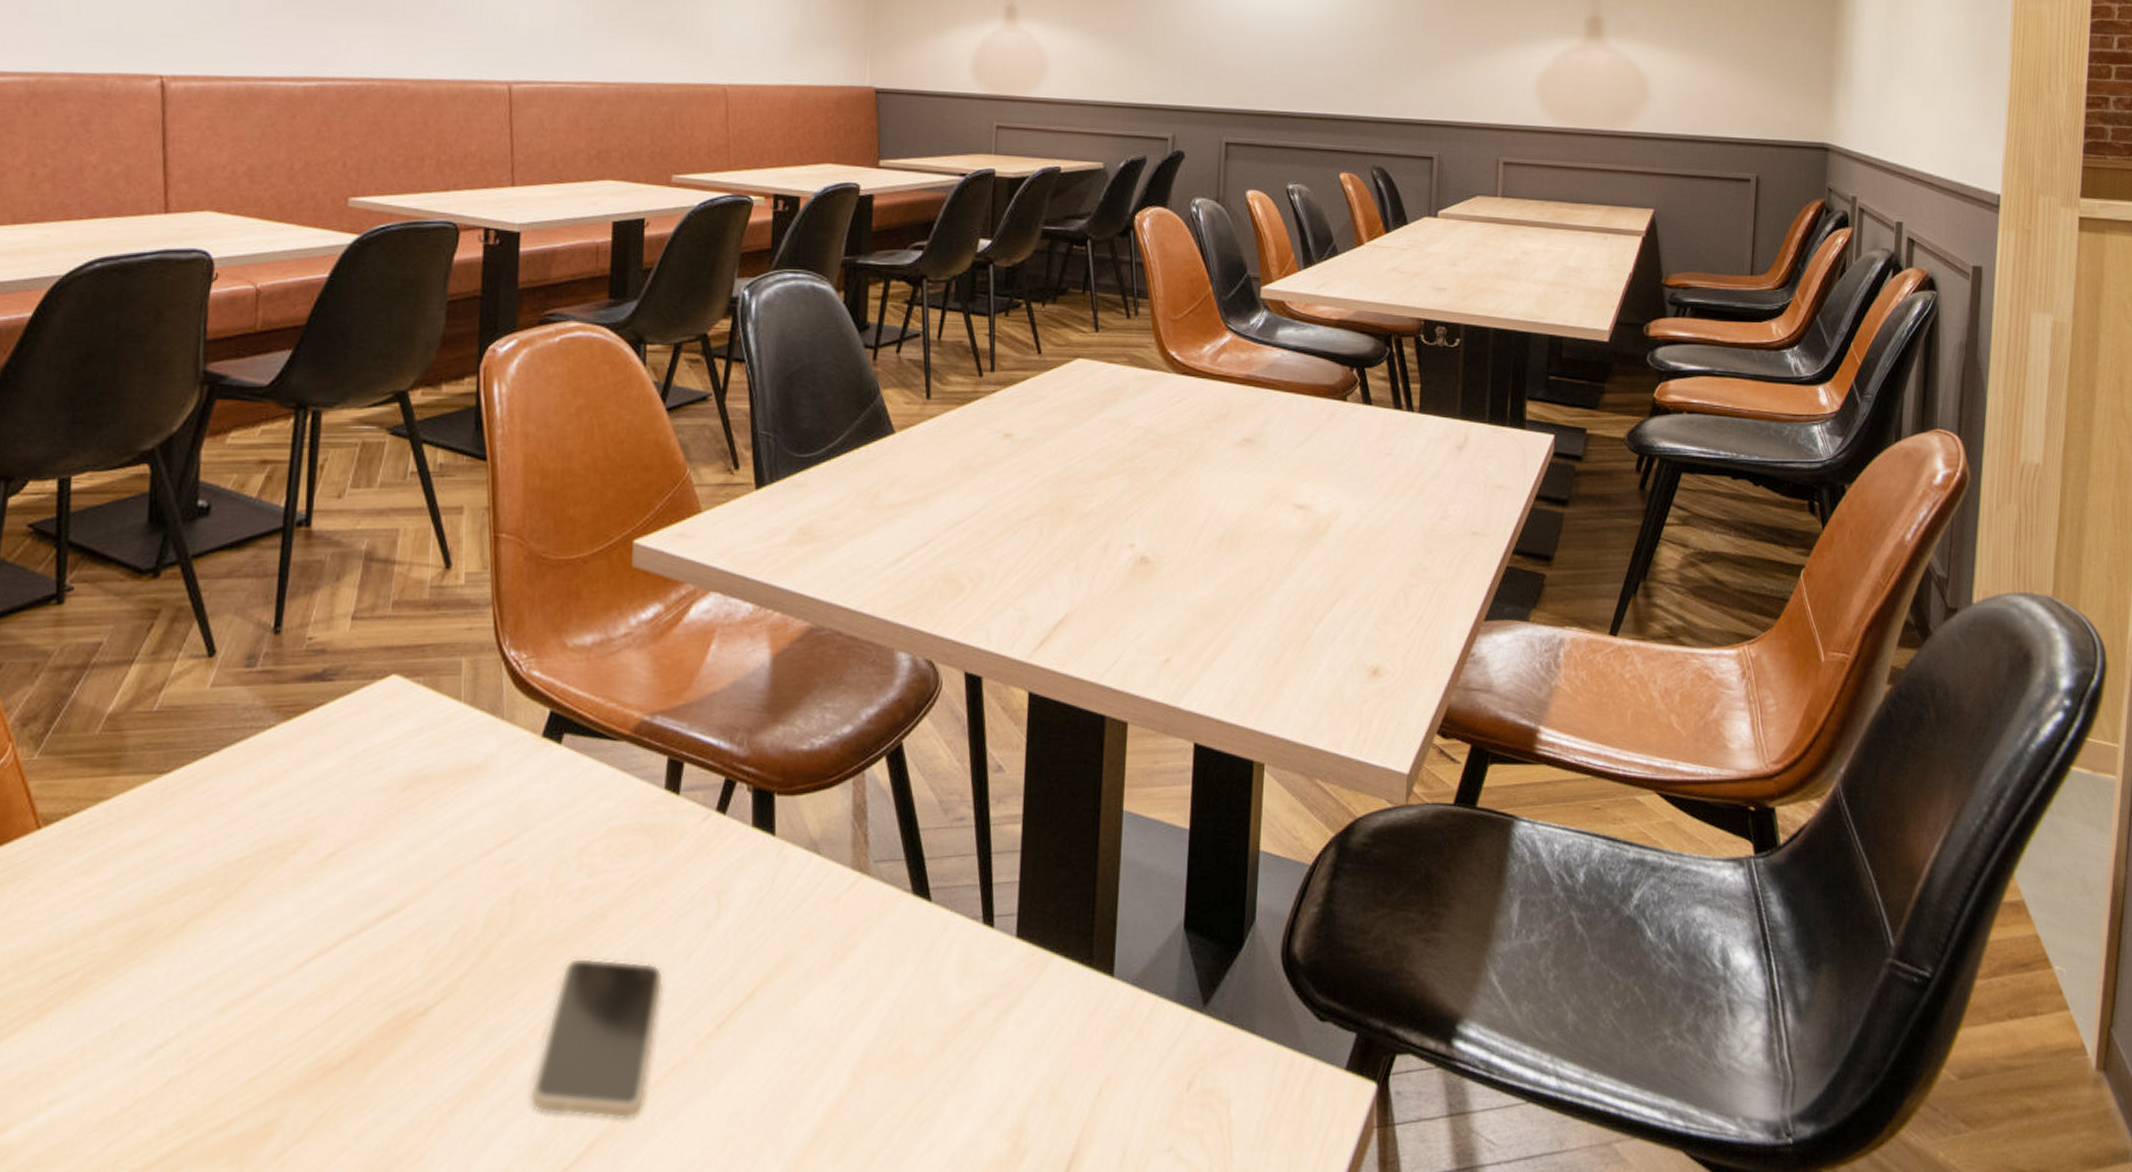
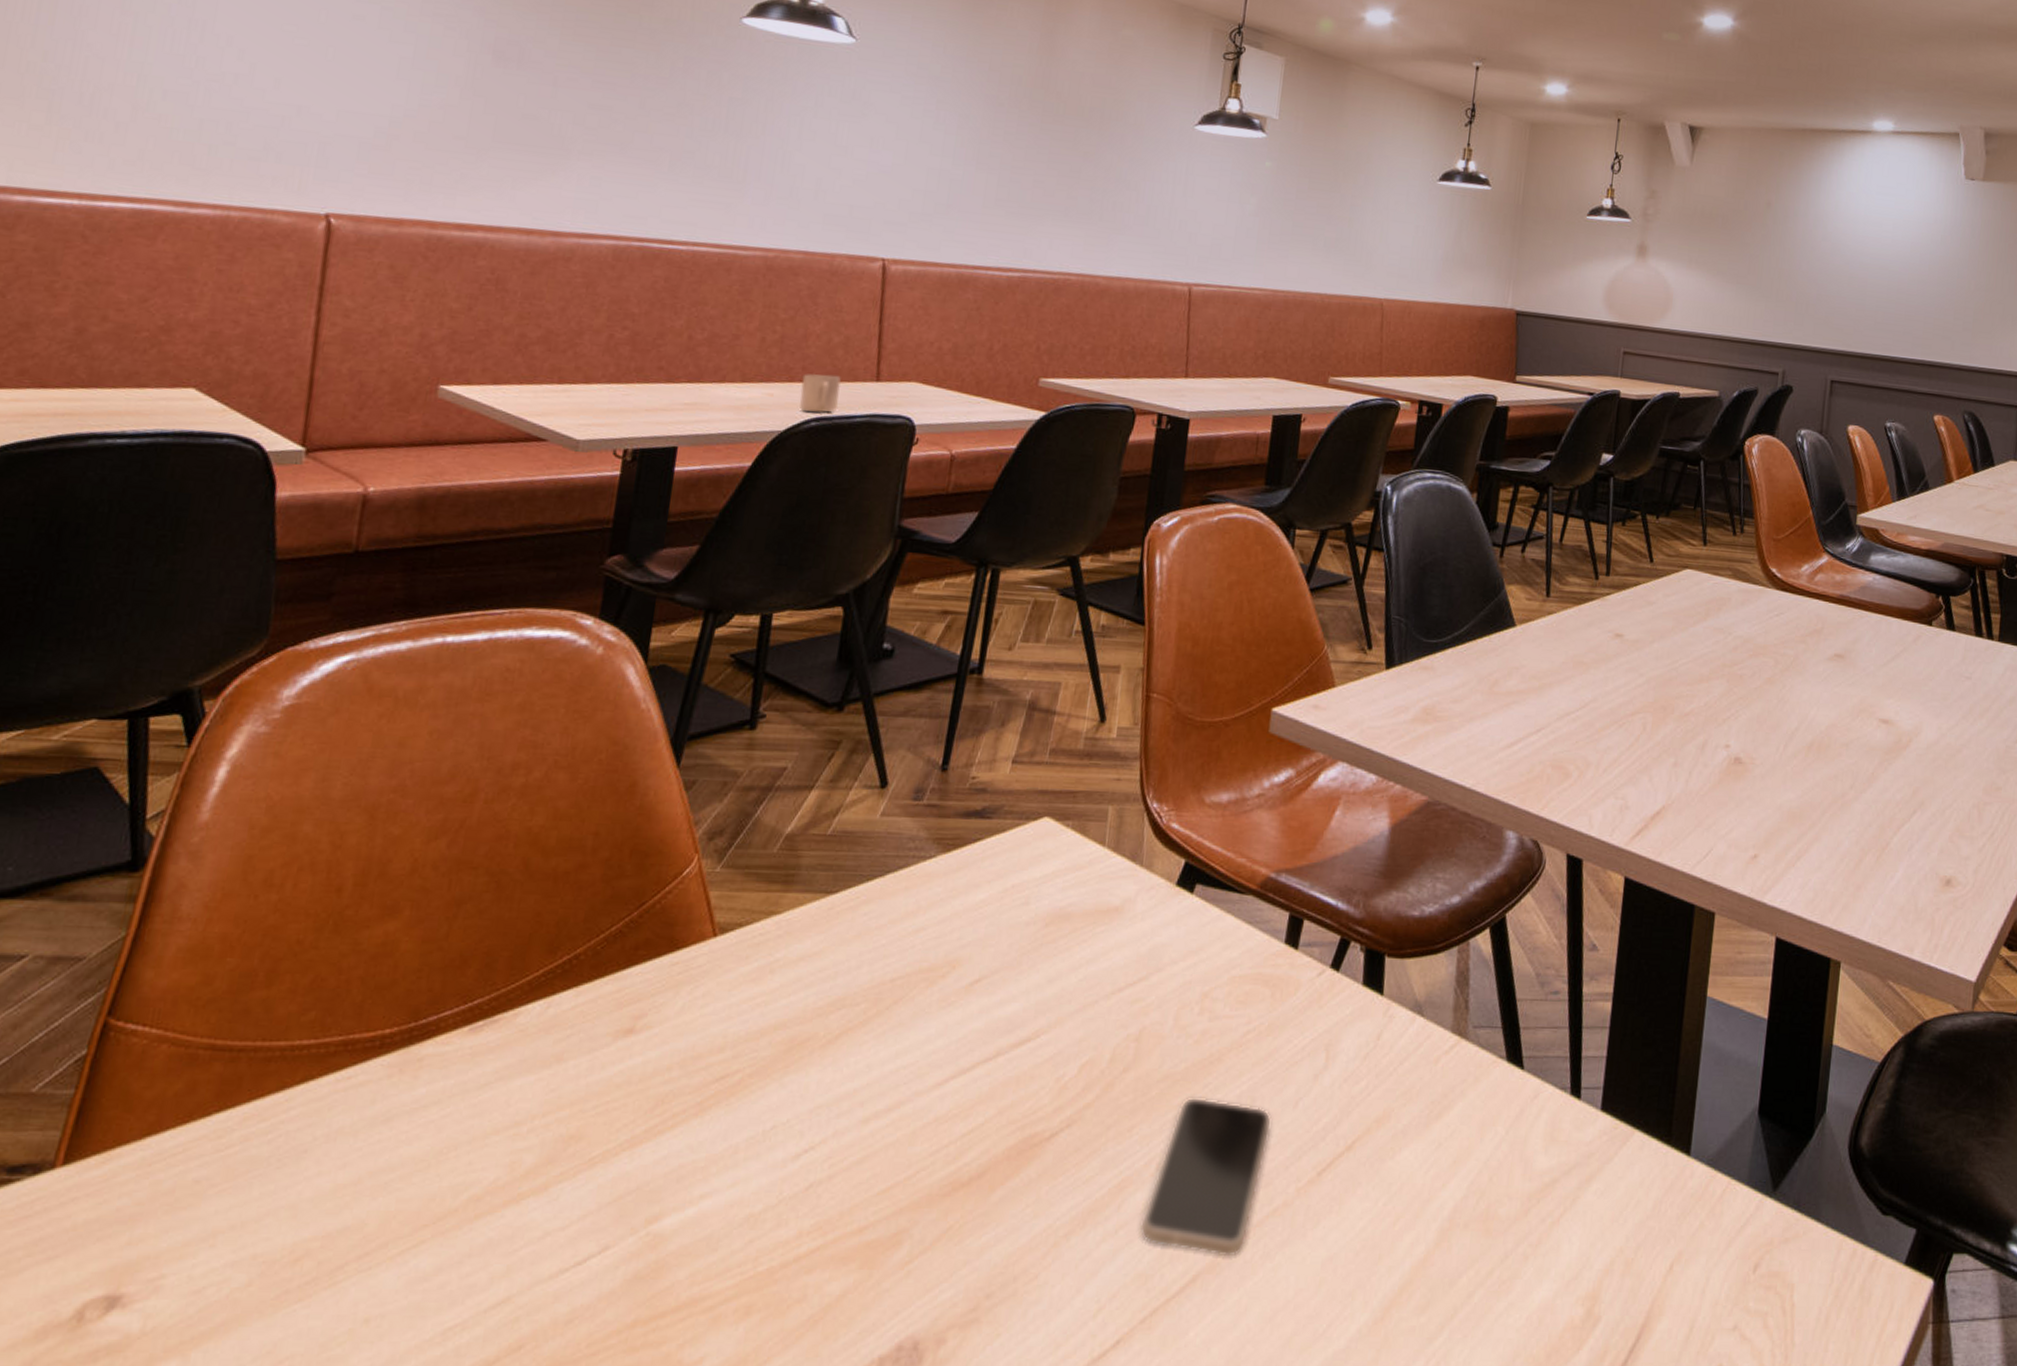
cup: none [80,209,125,252] -> present [799,374,841,413]

